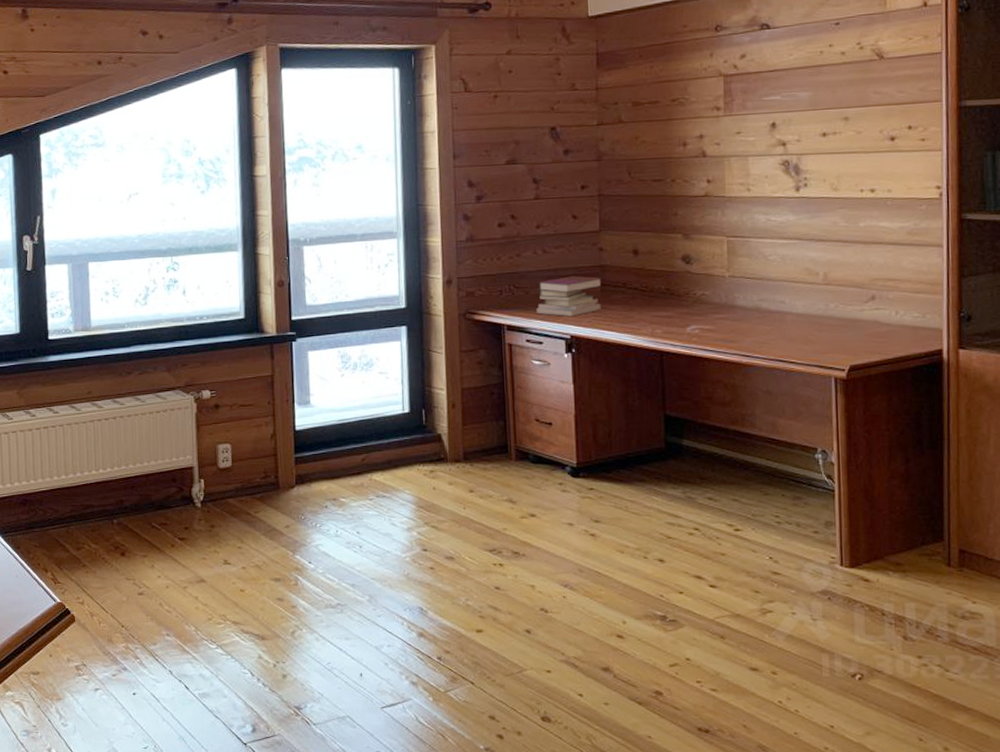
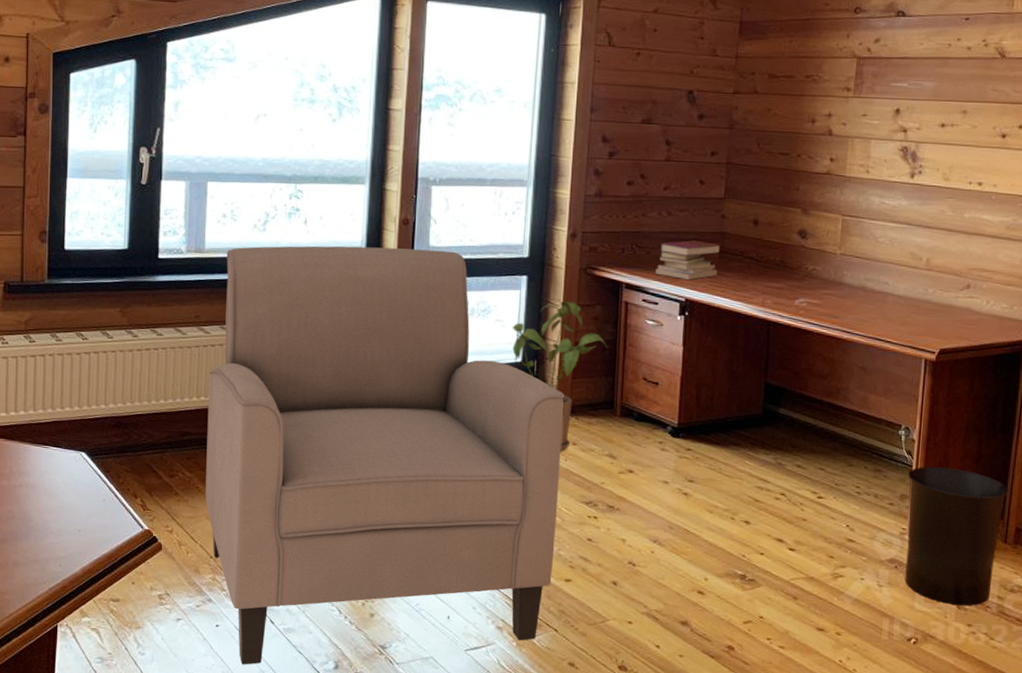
chair: none [105,308,463,732] -> present [205,246,565,665]
house plant: none [396,348,496,500] -> present [512,301,608,452]
waste bin: none [830,489,946,637] -> present [905,466,1009,606]

